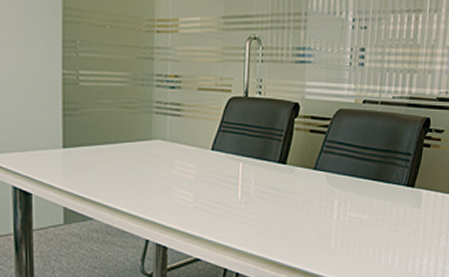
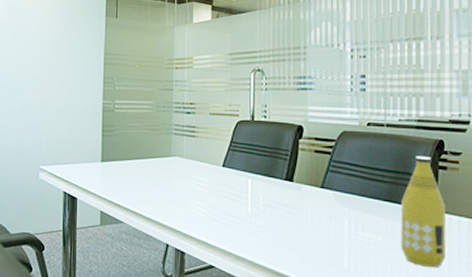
bottle: none [384,134,425,241] -> present [400,155,447,267]

